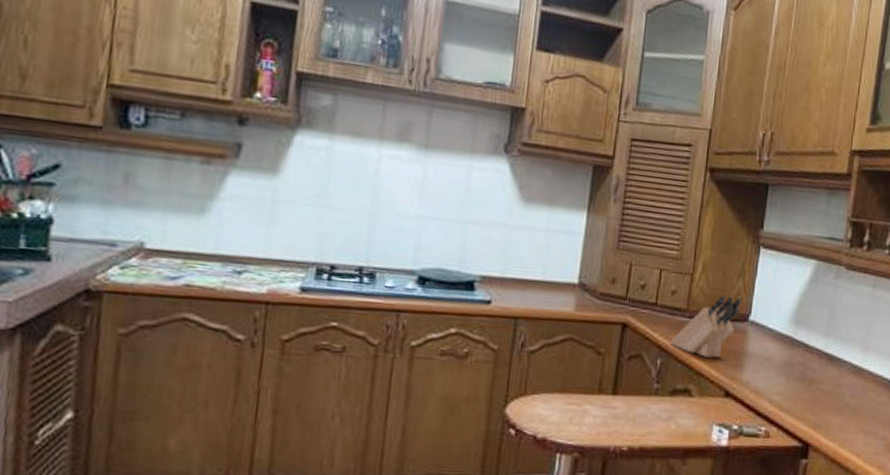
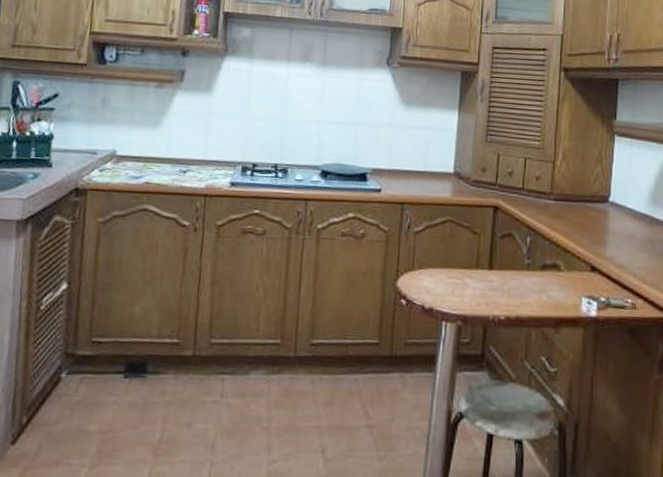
knife block: present [670,295,742,358] -> none [538,179,601,236]

